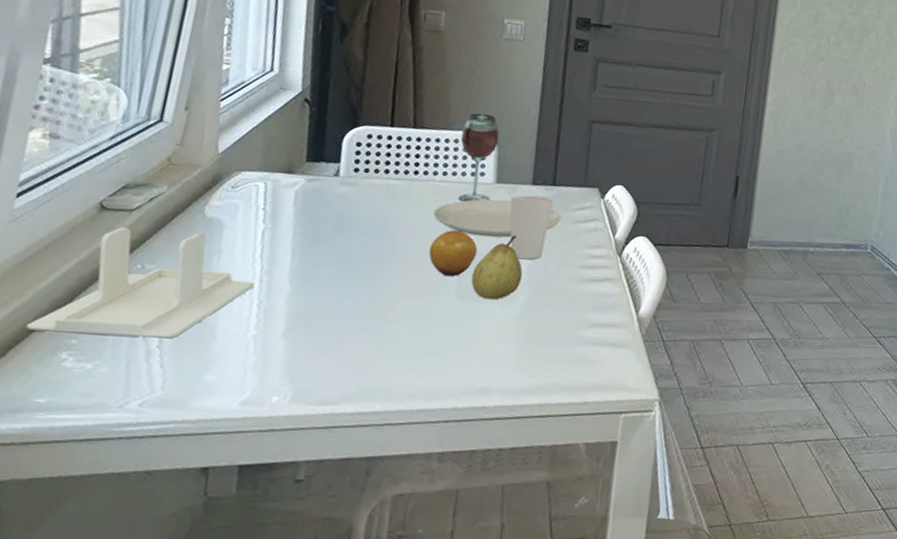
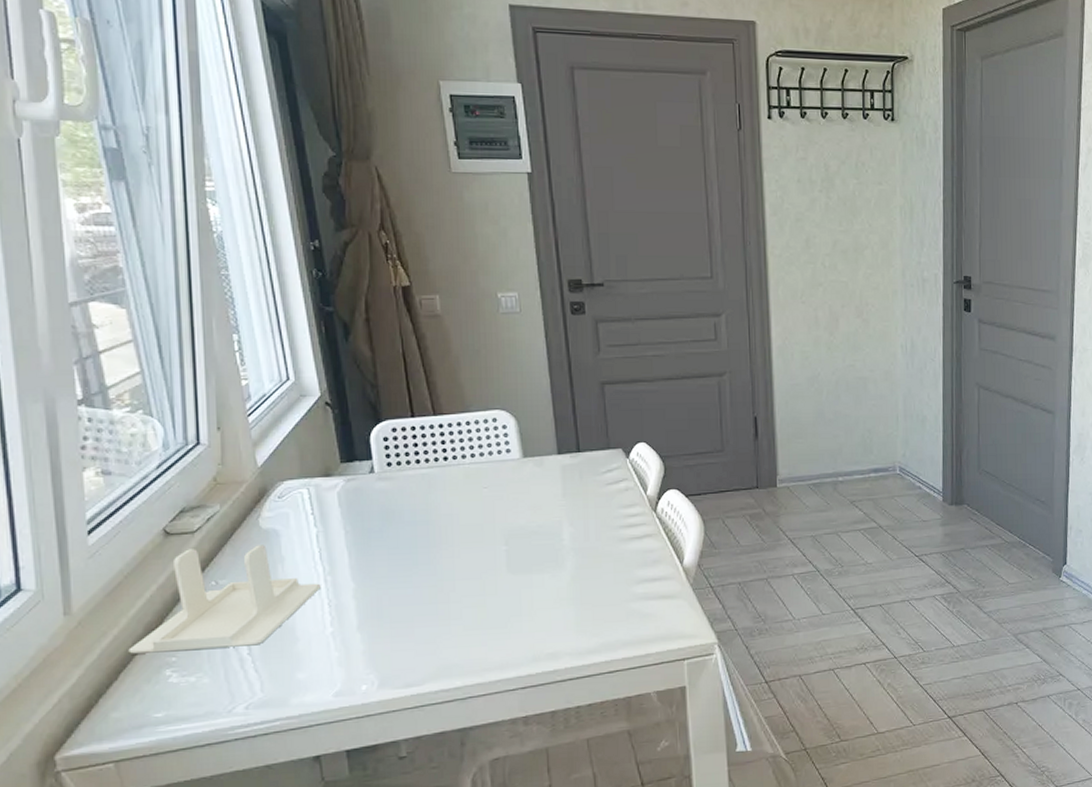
fruit: present [428,230,478,277] -> none [473,509,519,554]
plate: present [433,199,562,238] -> none [470,473,592,511]
wineglass: present [458,113,499,202] -> none [480,391,521,480]
fruit: present [471,235,523,300] -> none [518,506,567,570]
cup: present [509,195,554,260] -> none [540,464,582,528]

